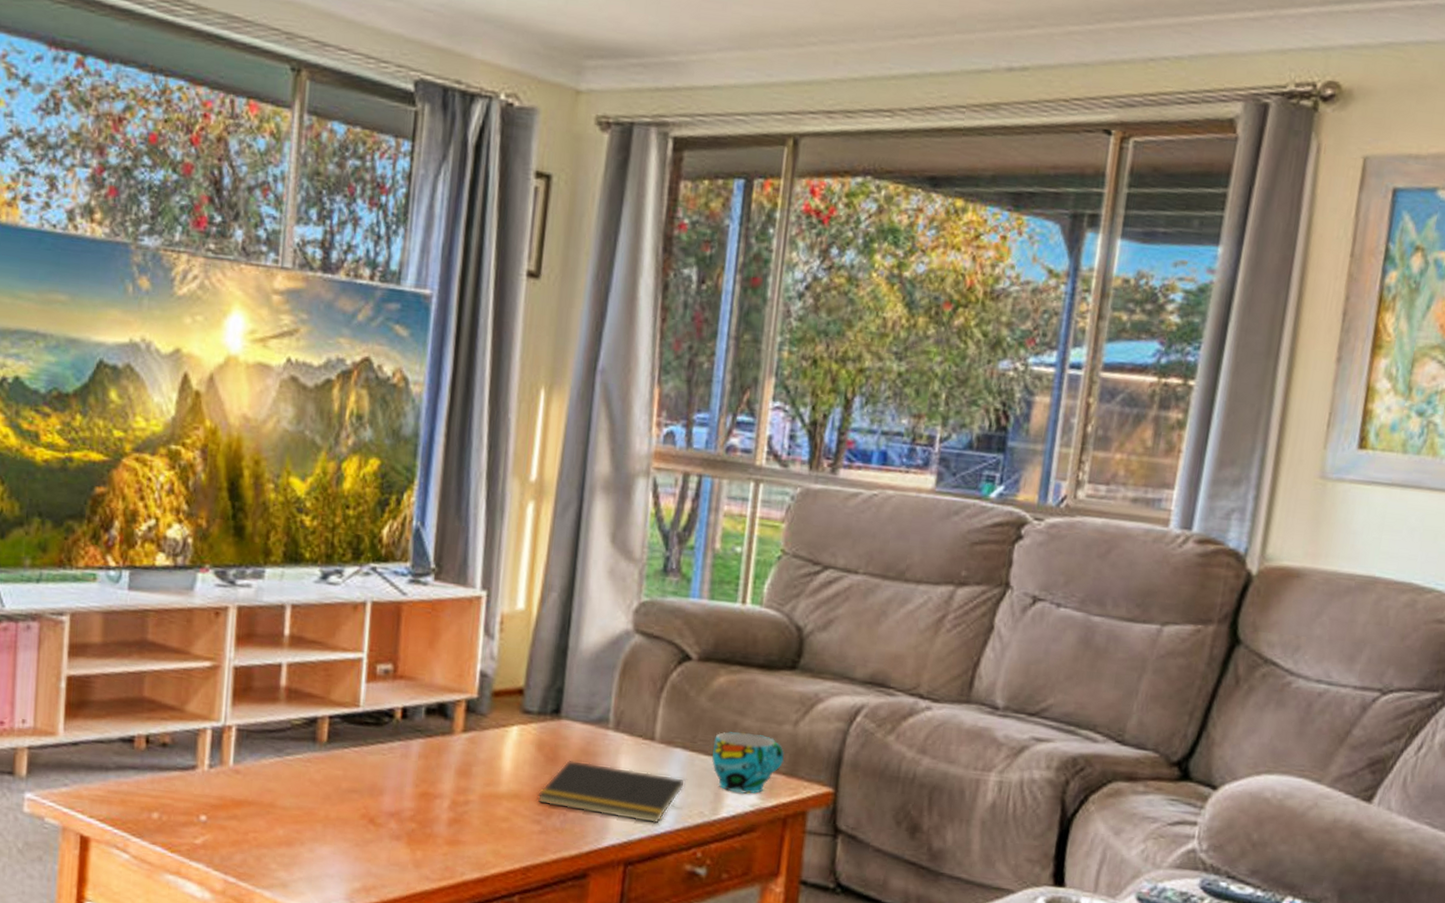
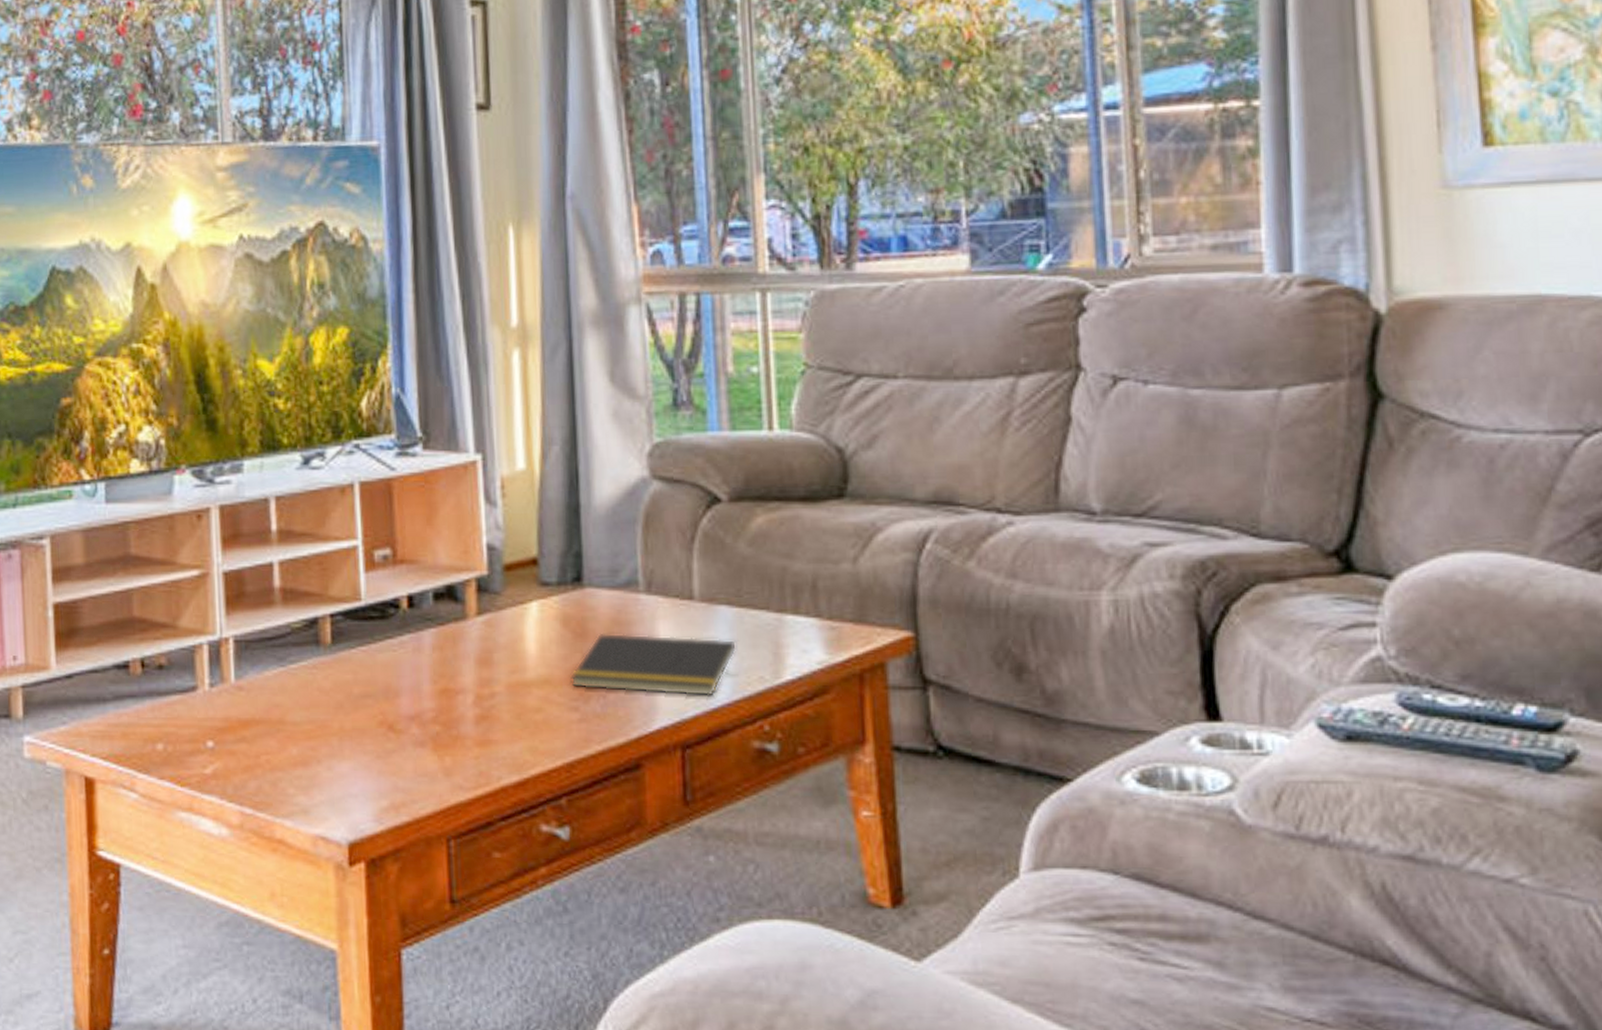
cup: present [712,732,784,794] -> none [762,577,849,649]

